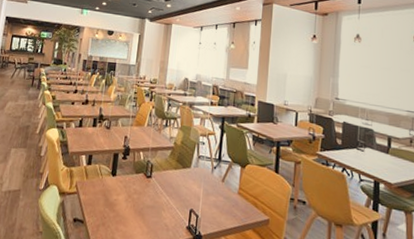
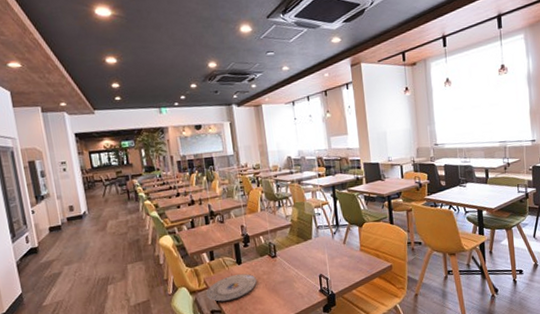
plate: none [73,185,127,213] -> present [205,273,257,302]

